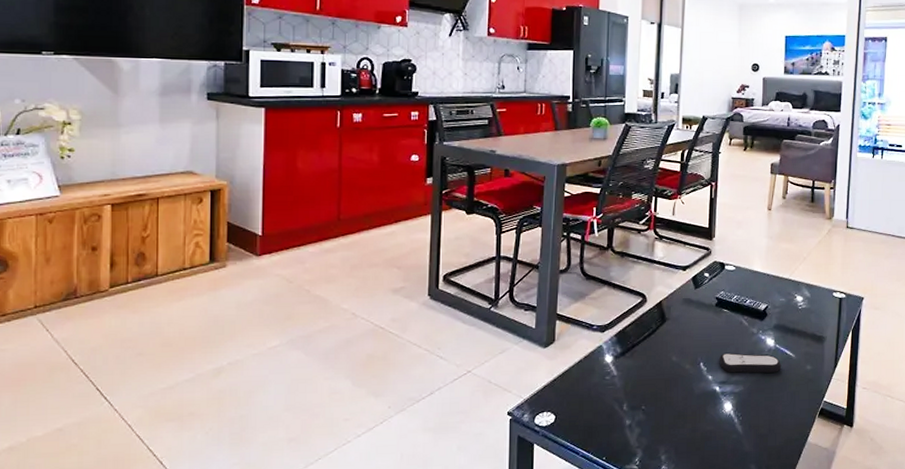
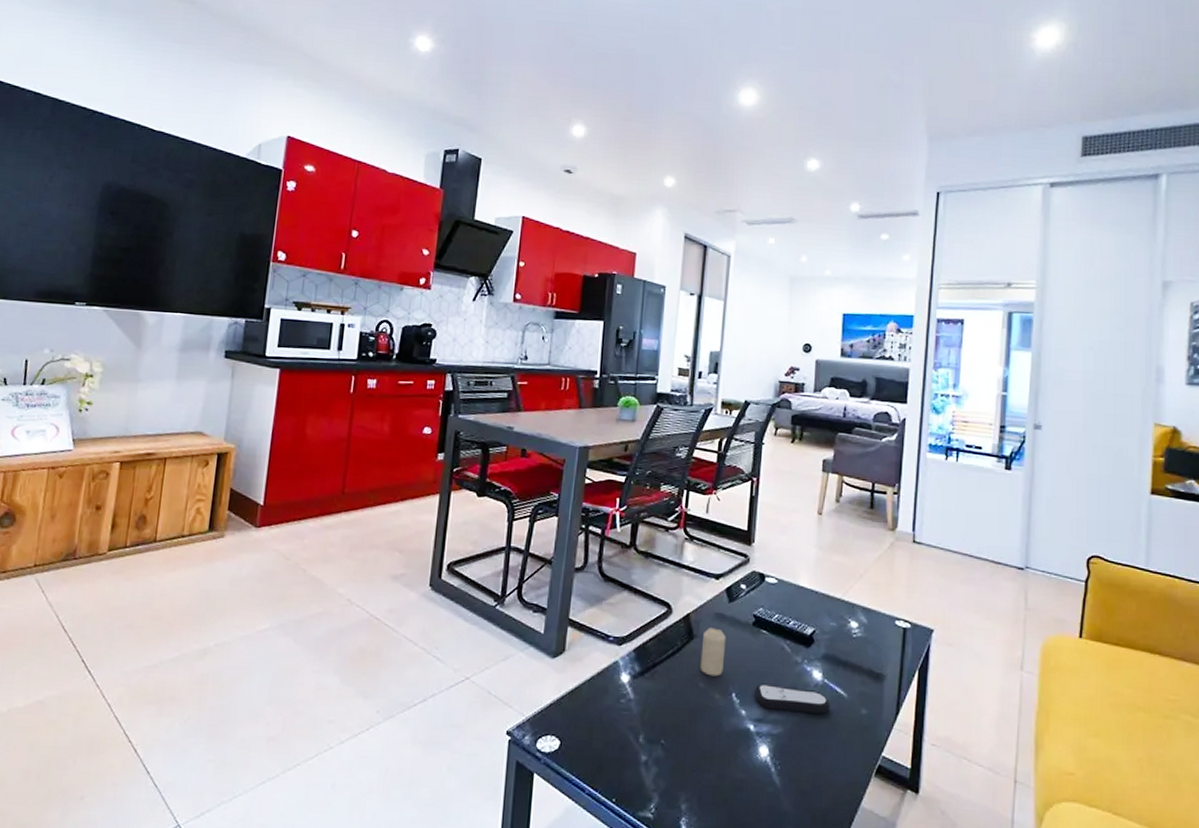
candle: none [672,311,694,351] -> present [700,628,726,677]

